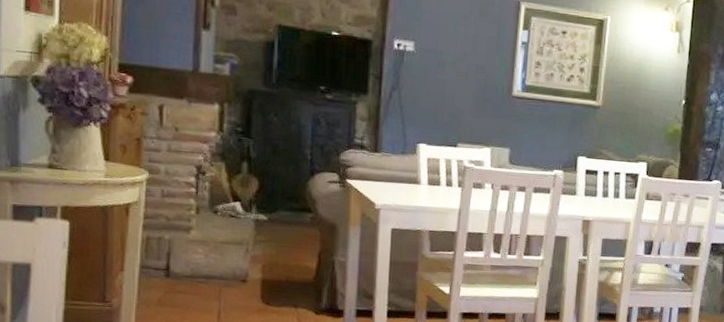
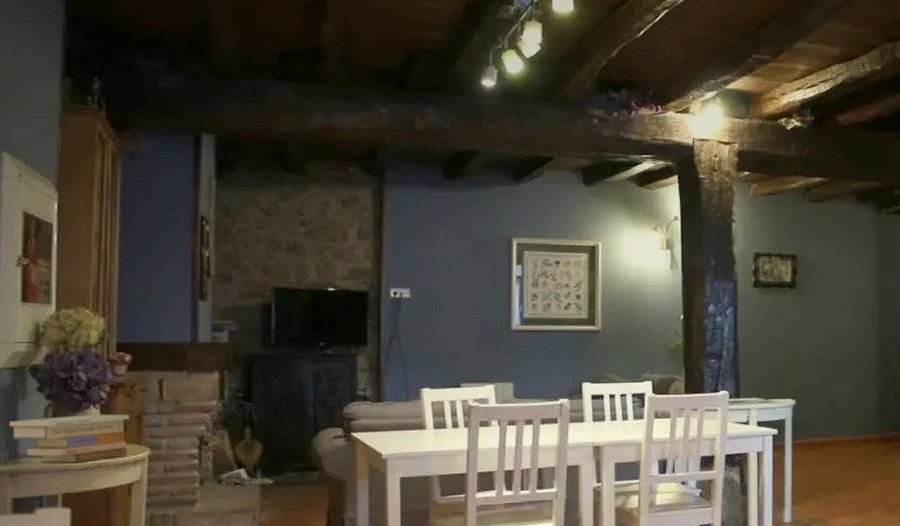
books: none [11,129,129,178] -> present [10,414,129,463]

